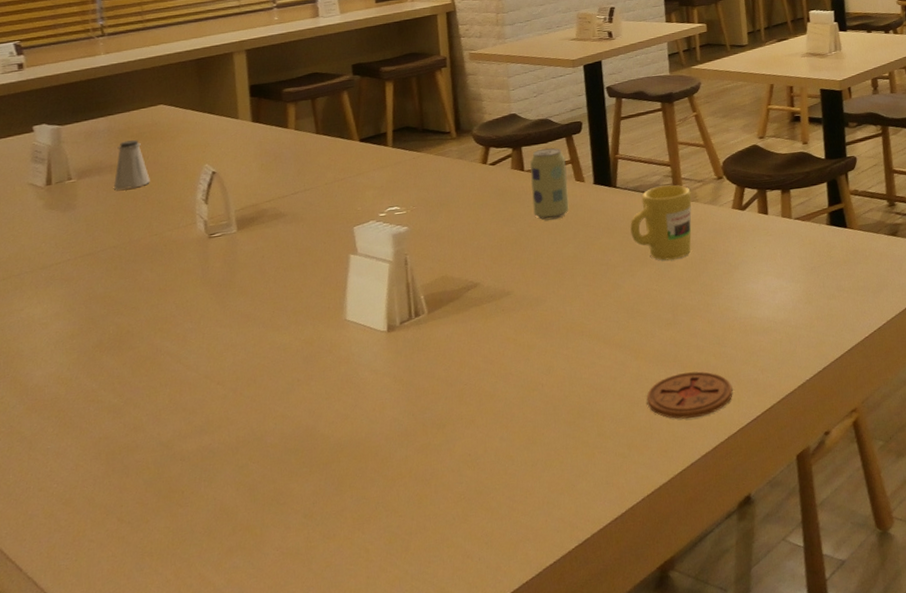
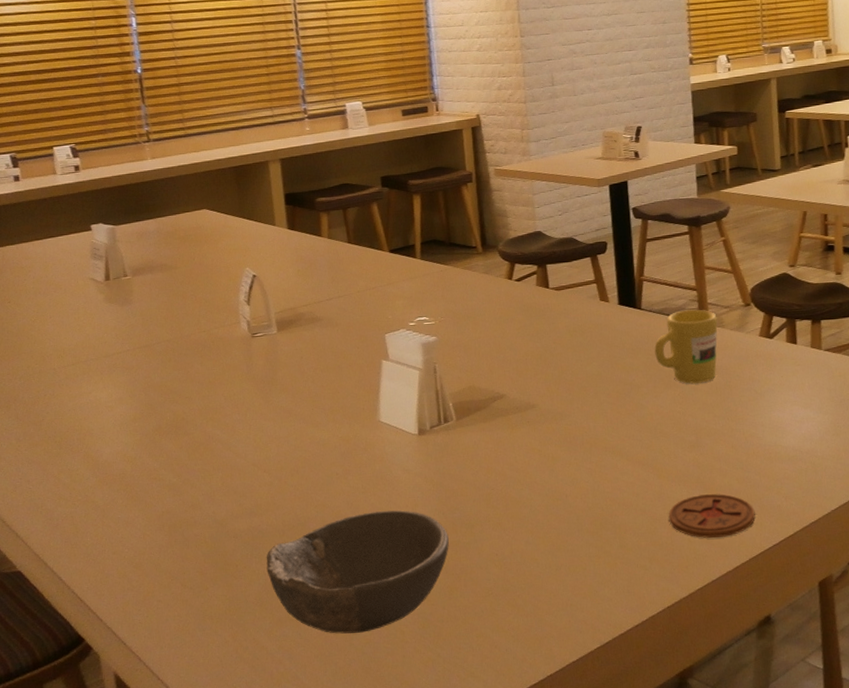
saltshaker: present [114,140,150,190] -> none [165,242,197,288]
bowl: none [216,414,419,560] -> present [266,510,449,634]
beverage can: present [530,148,569,220] -> none [555,266,594,338]

